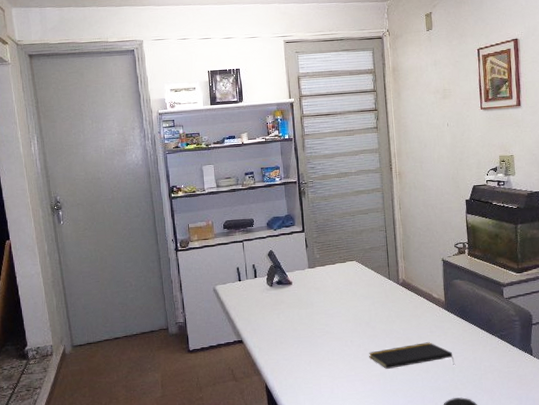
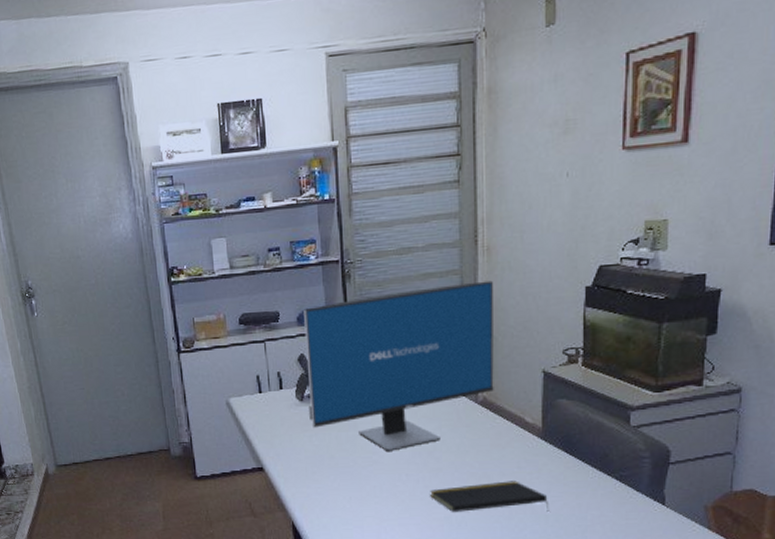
computer monitor: none [272,196,410,323] -> present [304,280,494,451]

